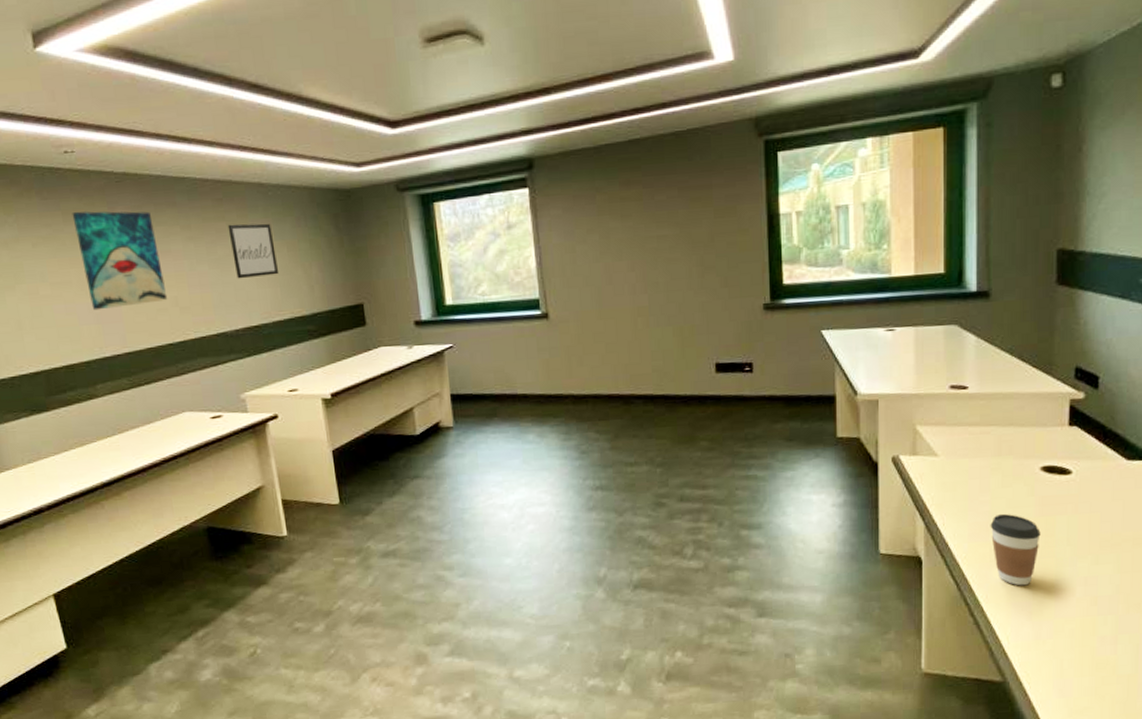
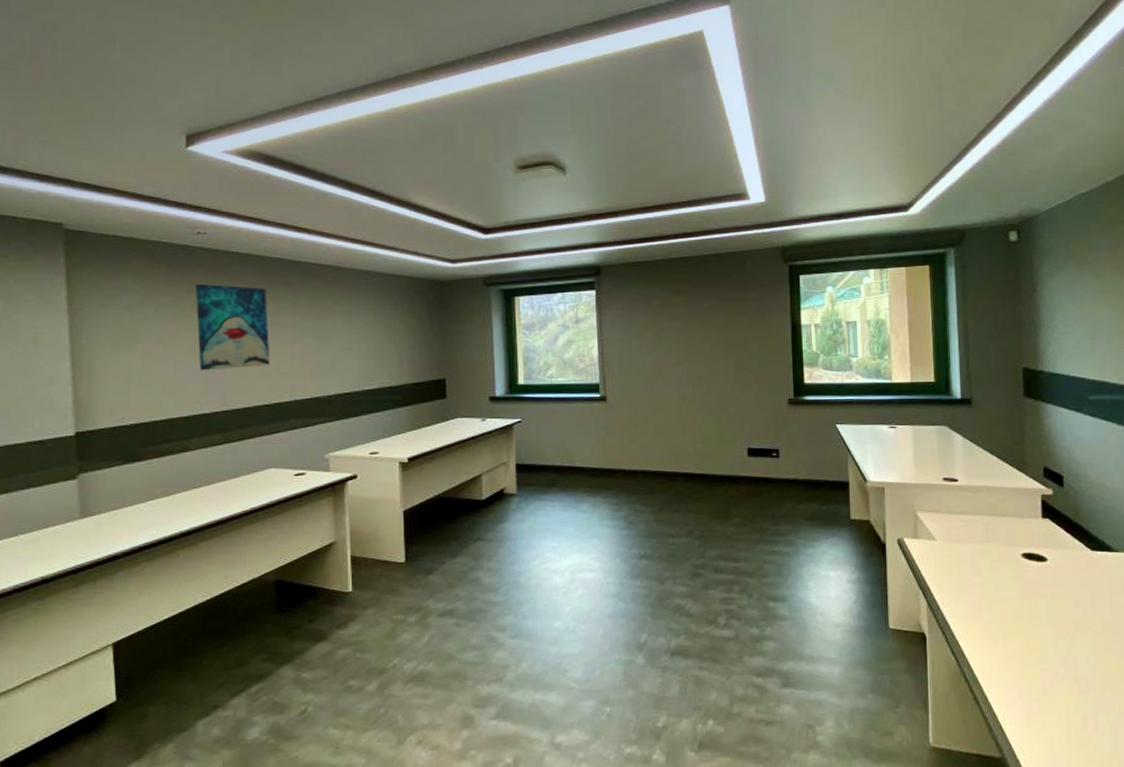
wall art: present [227,223,279,279] -> none [333,303,374,351]
coffee cup: present [990,513,1041,586] -> none [982,595,1025,664]

